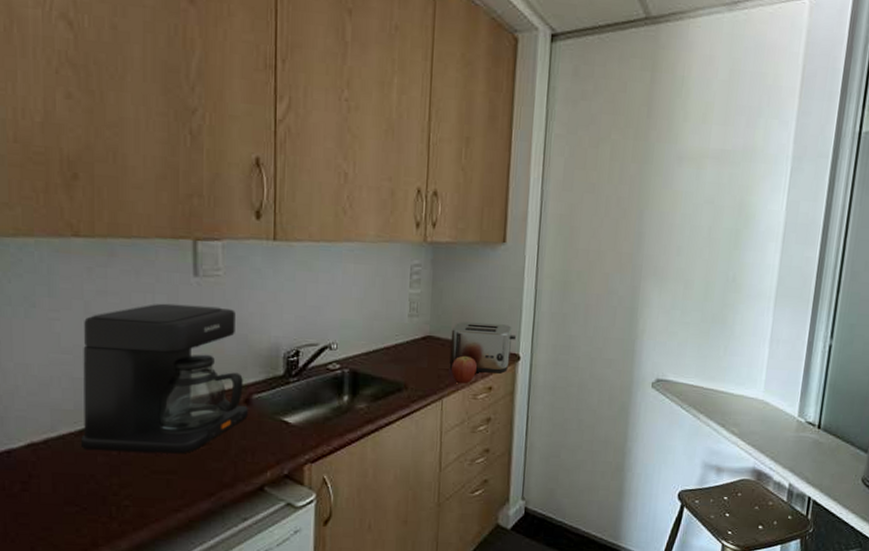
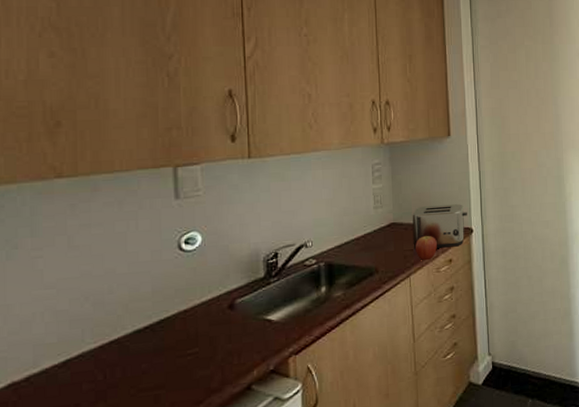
coffee maker: present [81,303,248,454] -> none [65,224,232,379]

